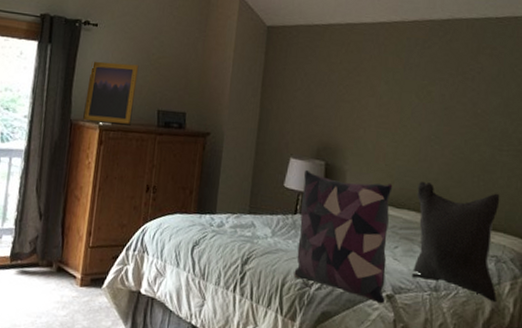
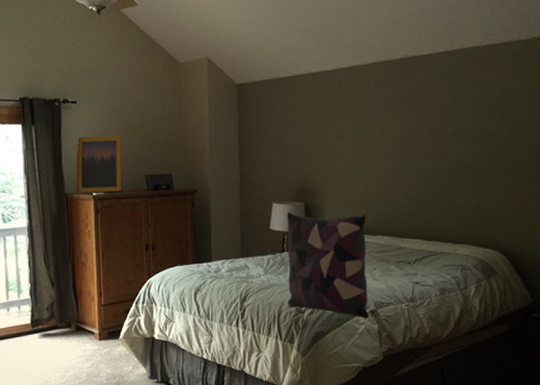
cushion: present [411,182,500,303] -> none [389,209,464,304]

